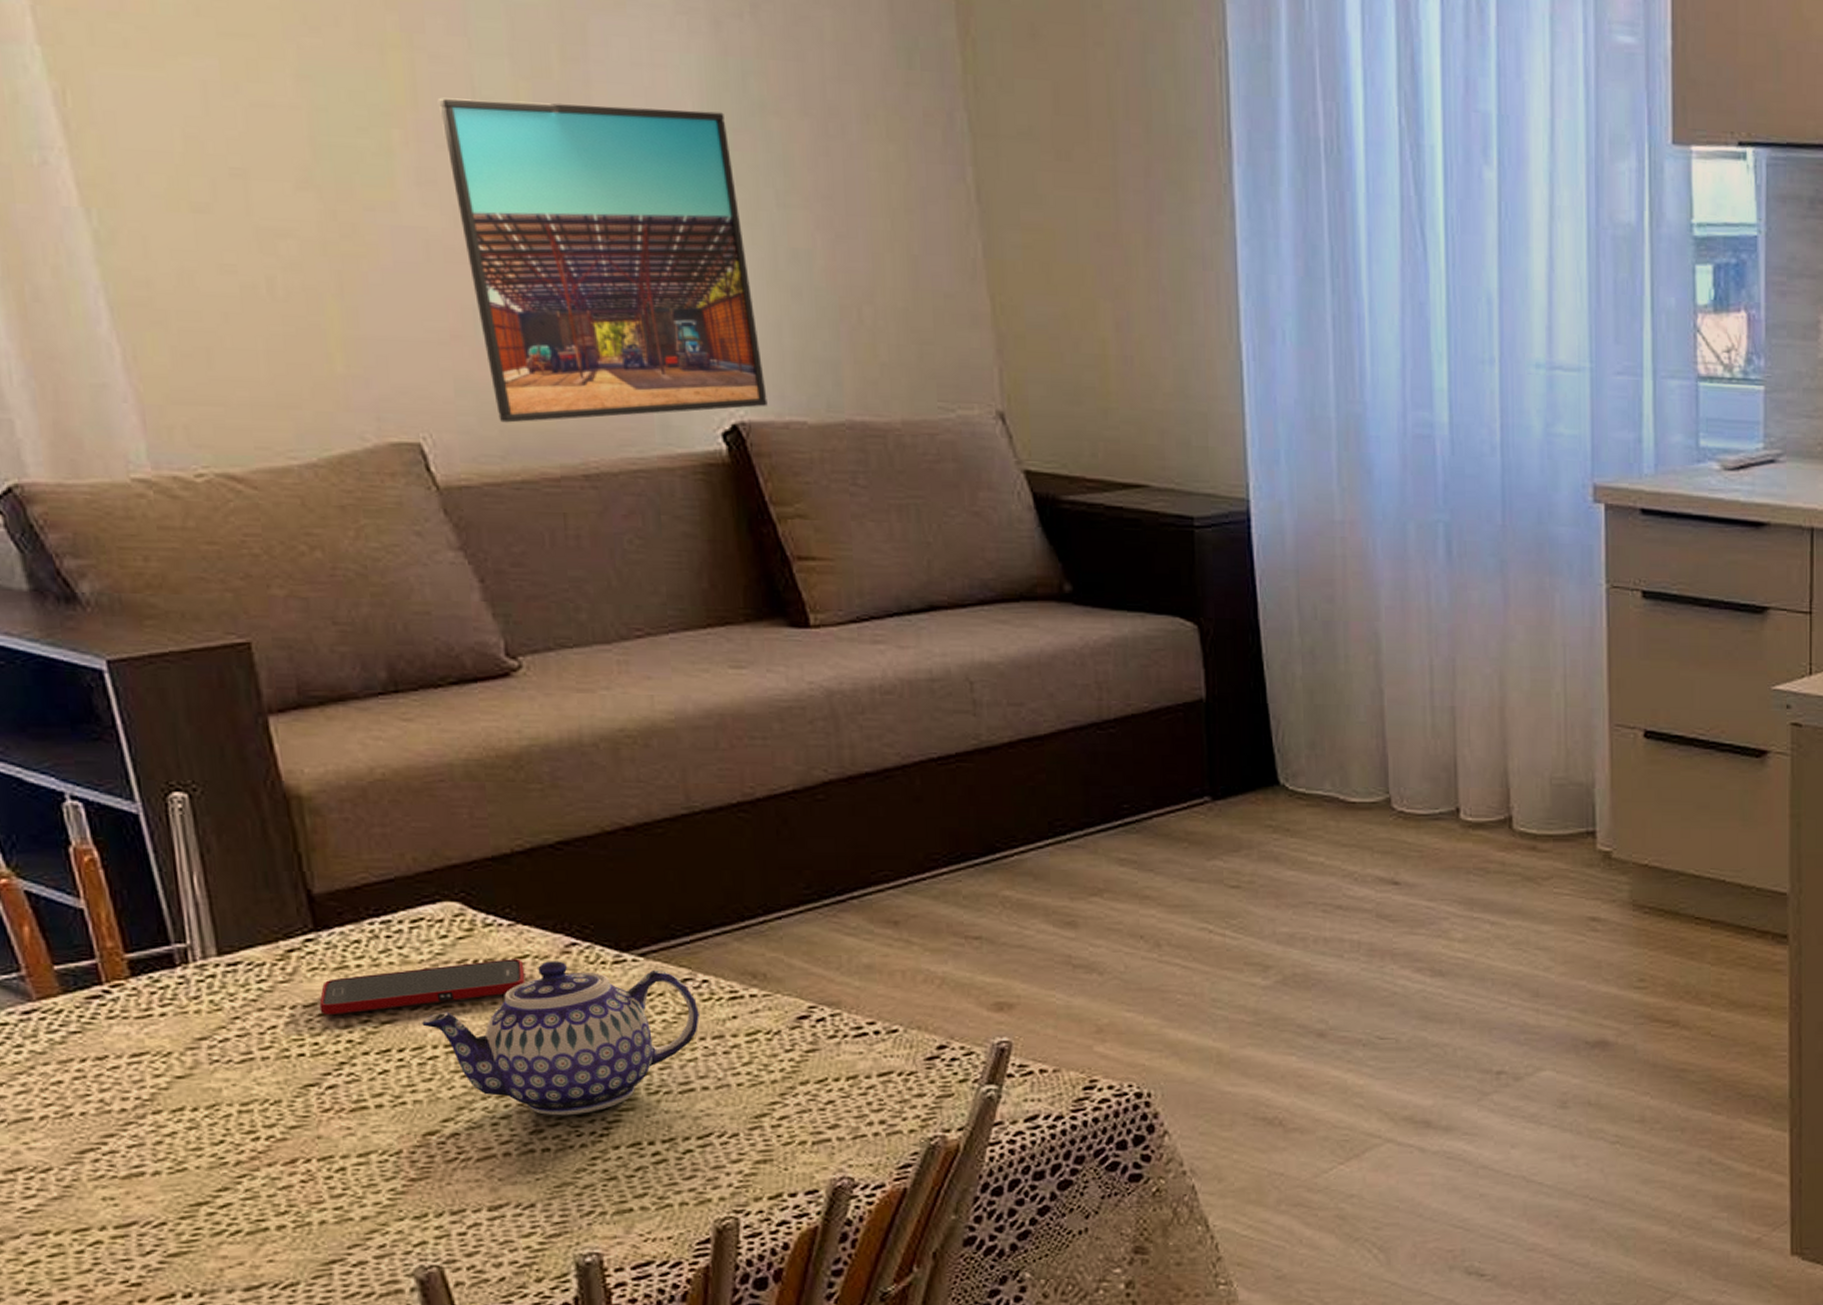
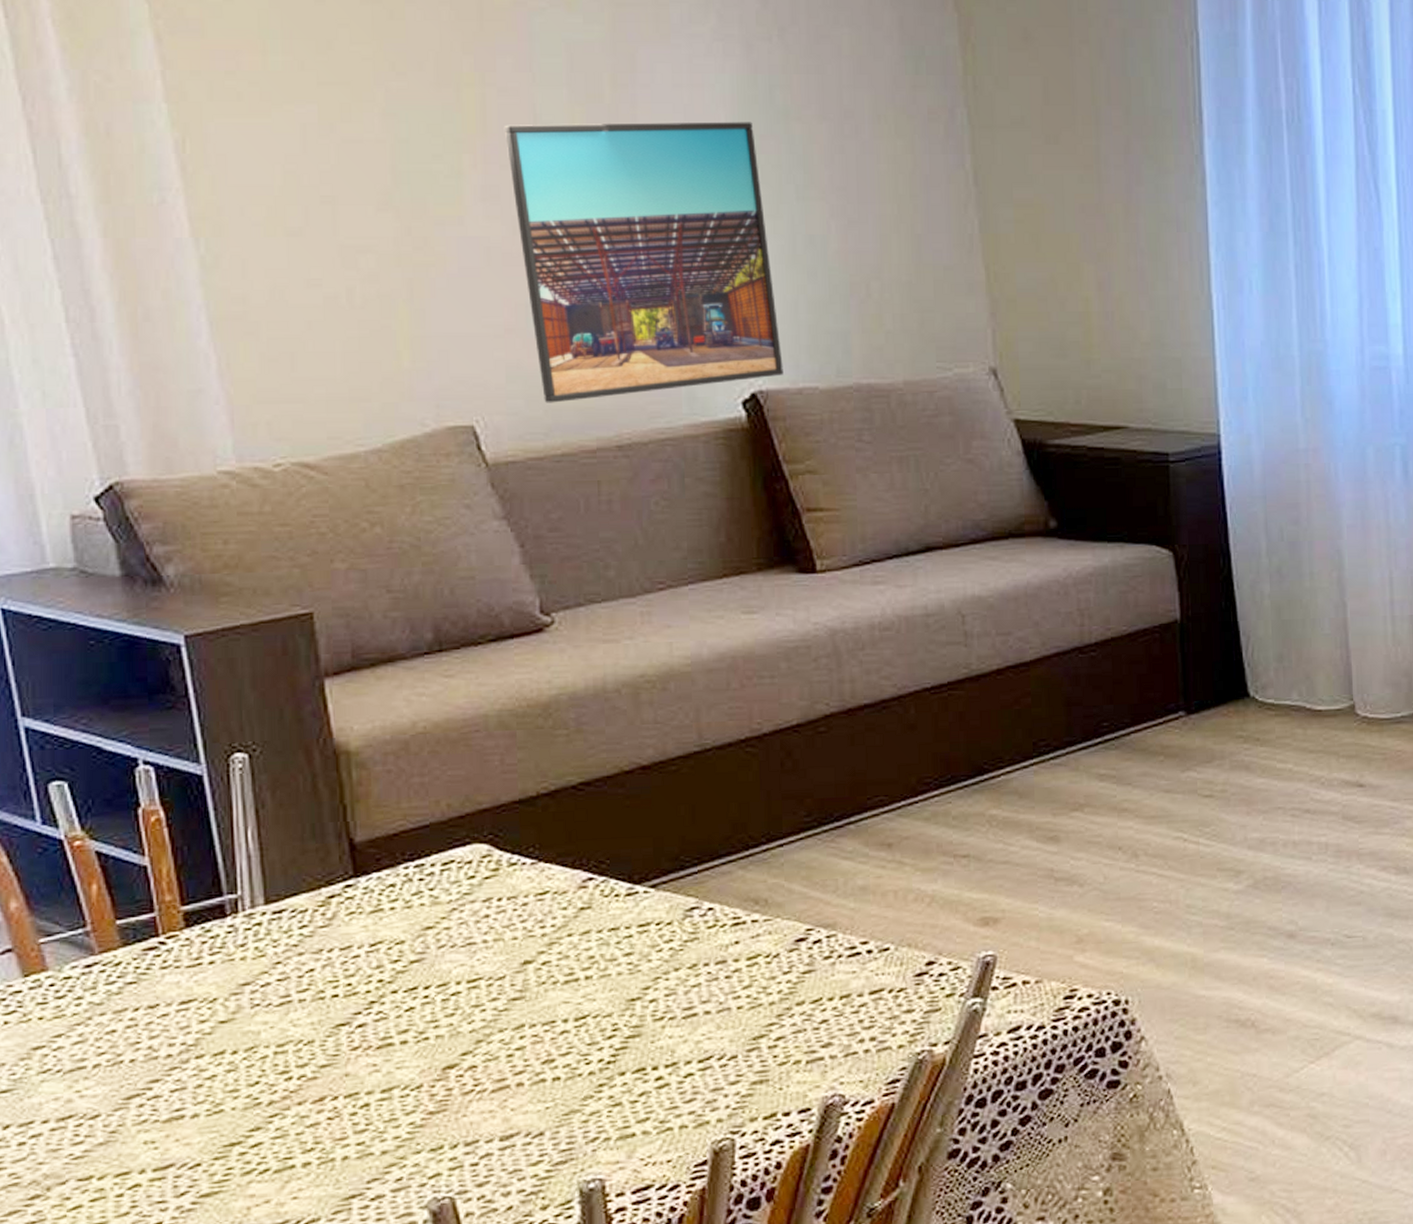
cell phone: present [319,959,526,1015] -> none [354,895,545,956]
teapot: present [422,961,699,1116] -> none [447,895,704,1046]

